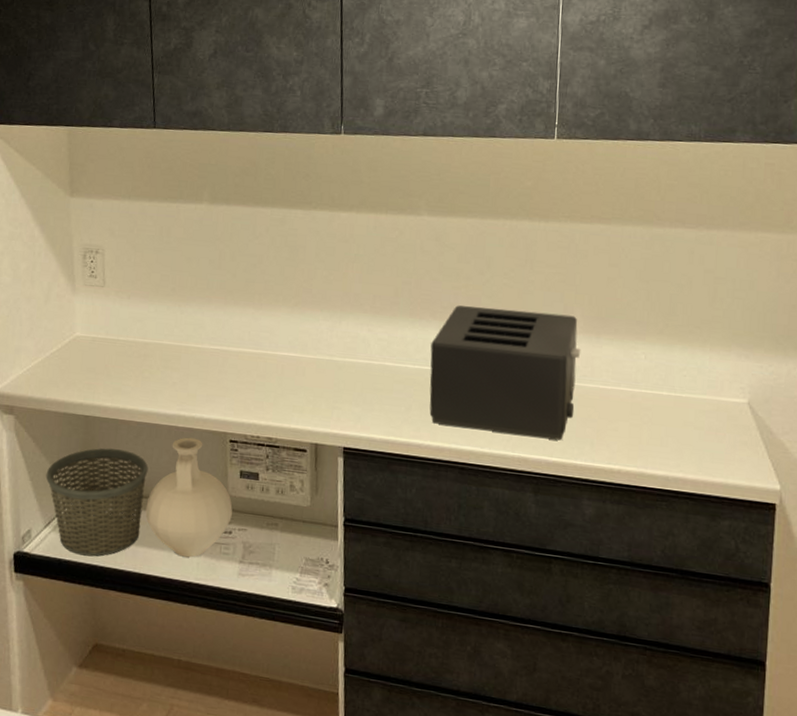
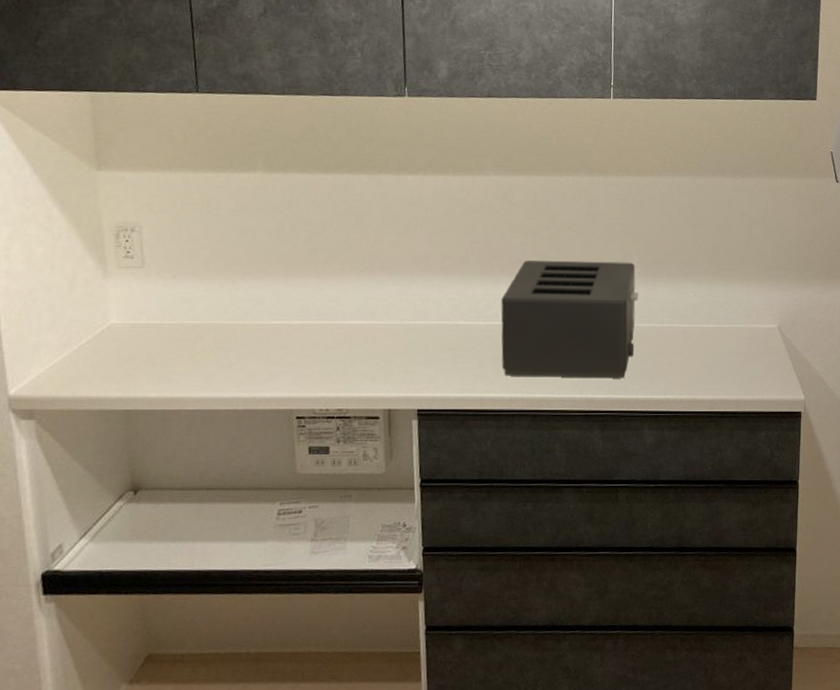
basket: present [45,448,149,557] -> none [79,442,204,563]
ceramic jug: present [145,437,233,558] -> none [202,419,302,545]

